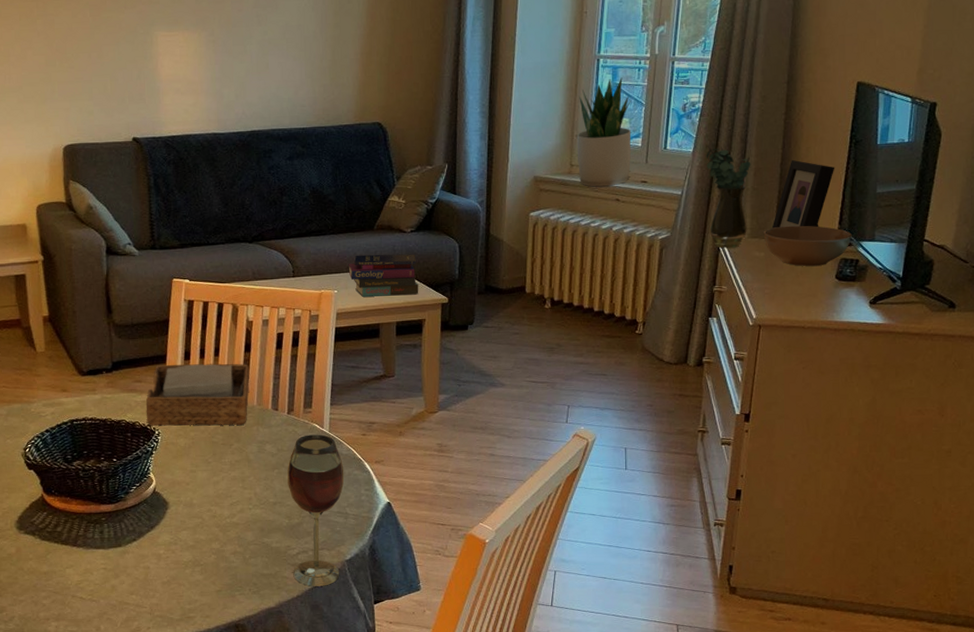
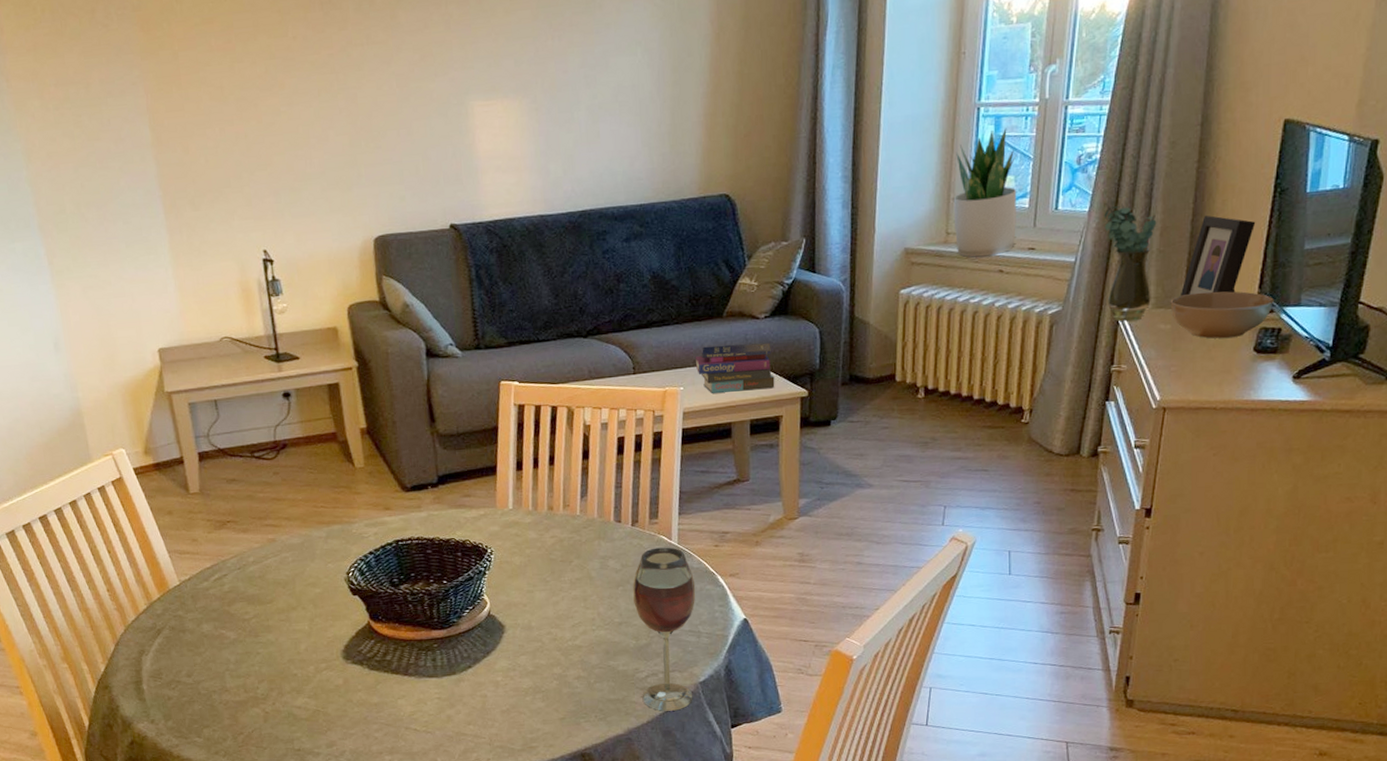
napkin holder: present [146,363,249,426] -> none [476,472,589,544]

